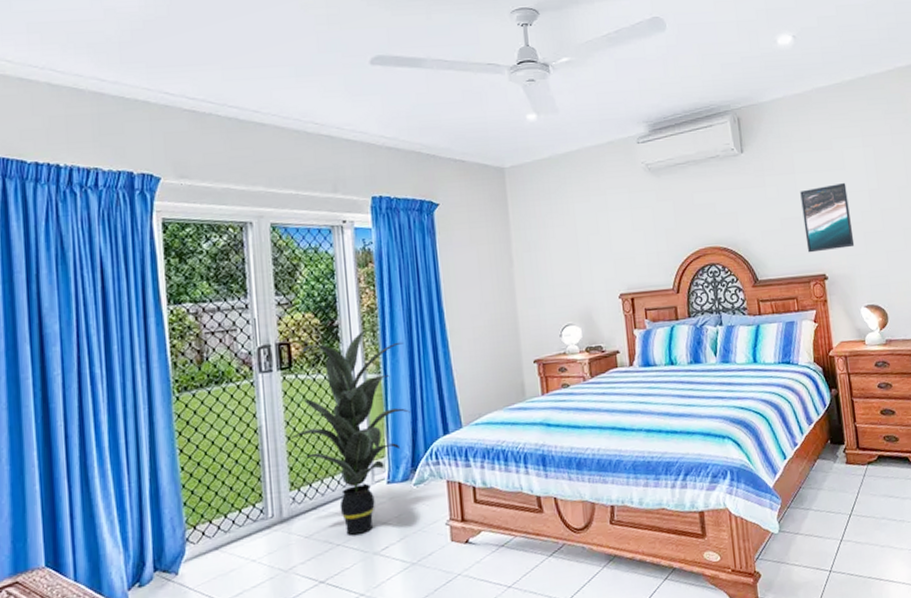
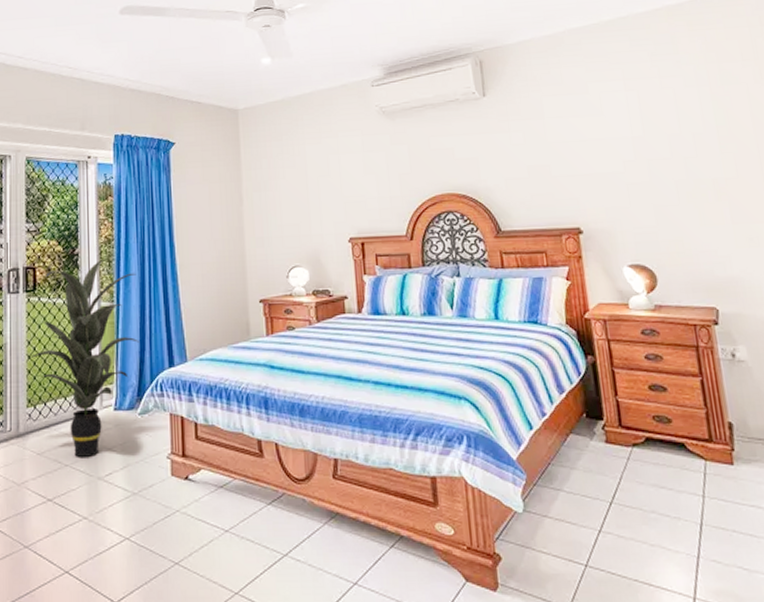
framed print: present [800,182,855,253] -> none [550,128,616,204]

